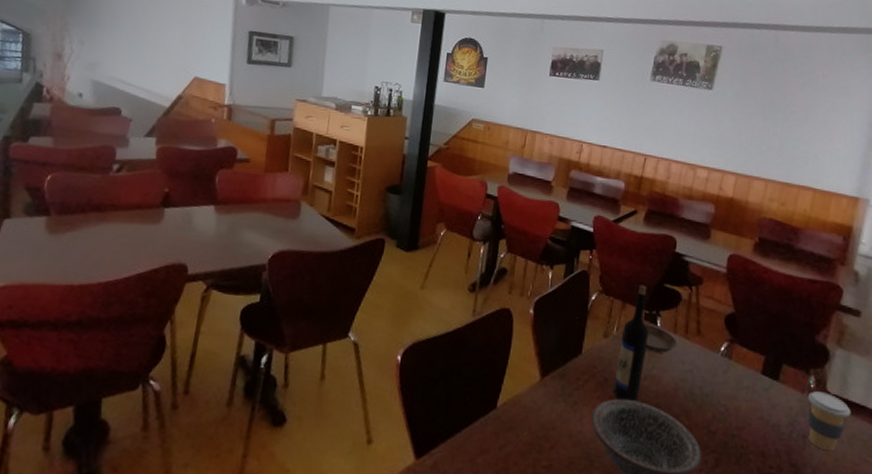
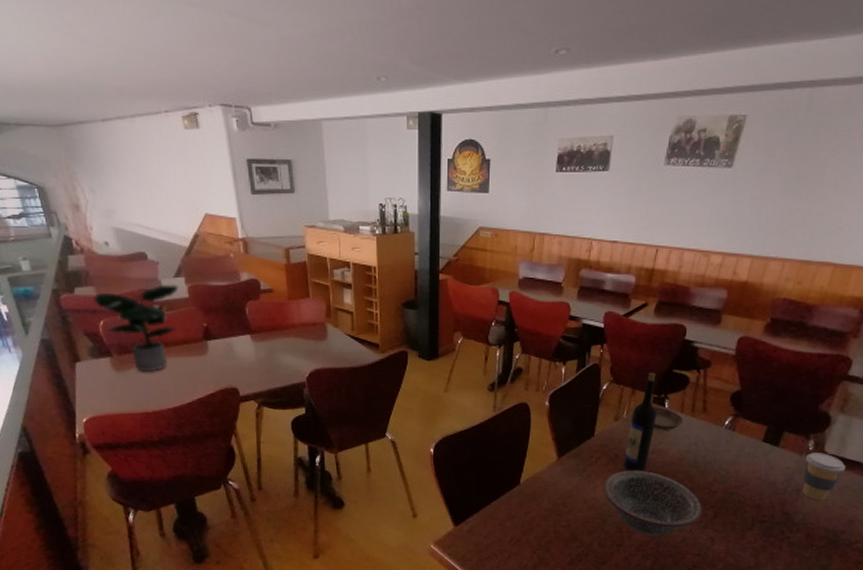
potted plant: none [47,143,147,238] -> present [93,284,179,372]

